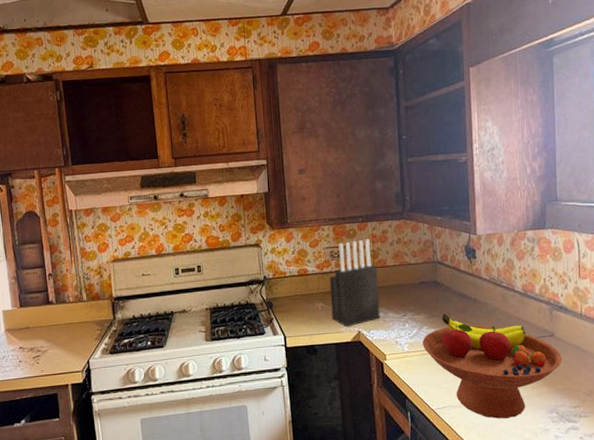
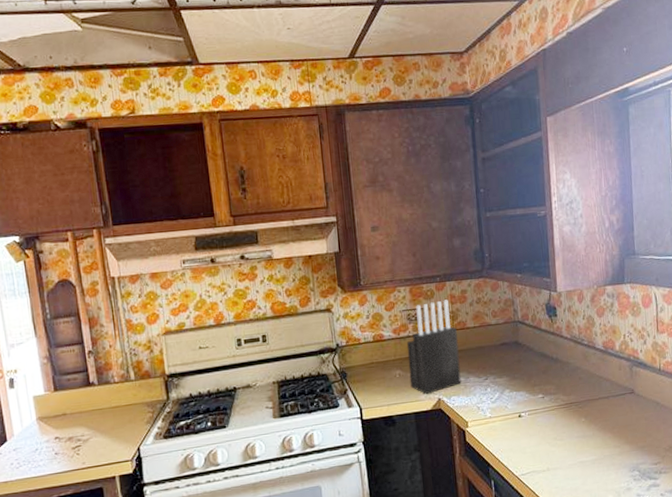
fruit bowl: present [423,314,562,419] -> none [505,375,643,481]

